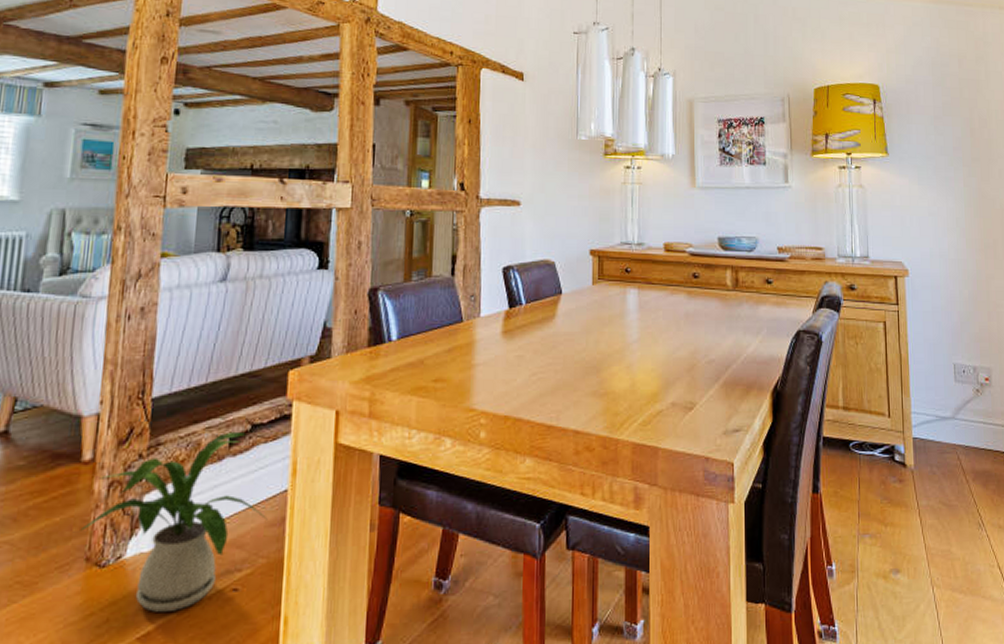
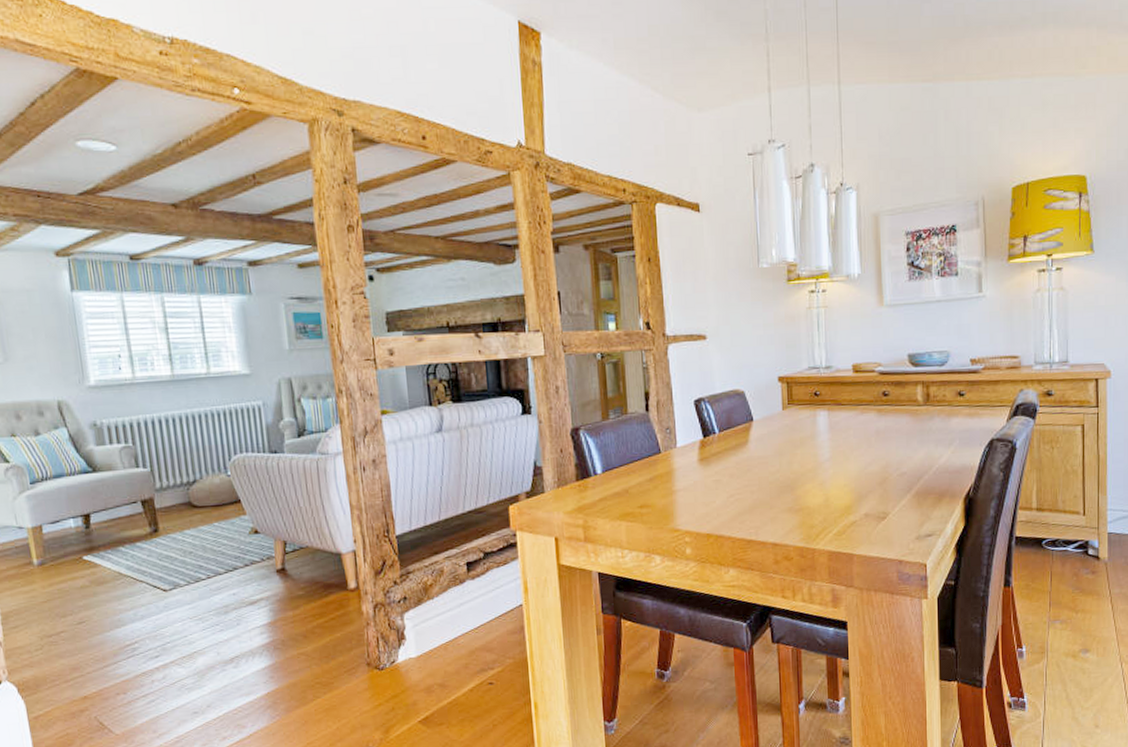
house plant: present [80,431,268,613] -> none [358,559,509,703]

